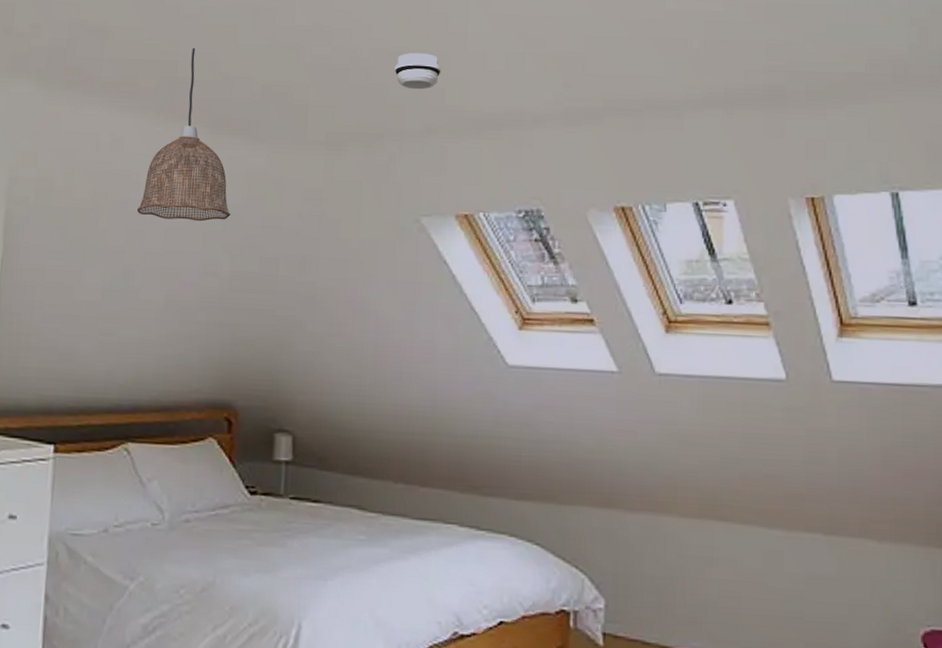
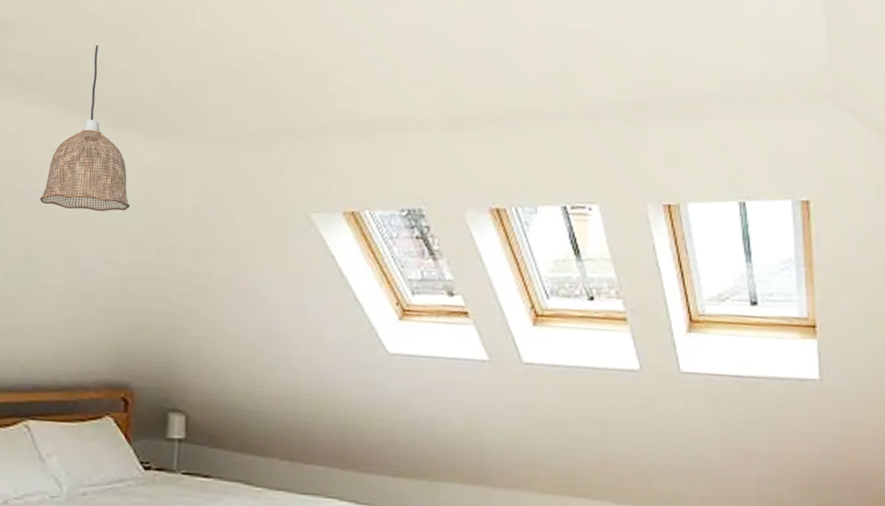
smoke detector: present [394,53,442,90] -> none [288,57,333,93]

